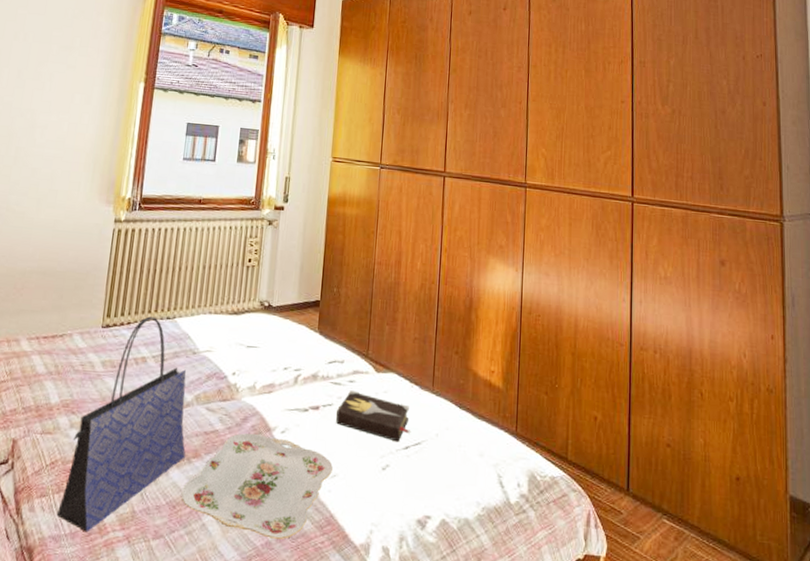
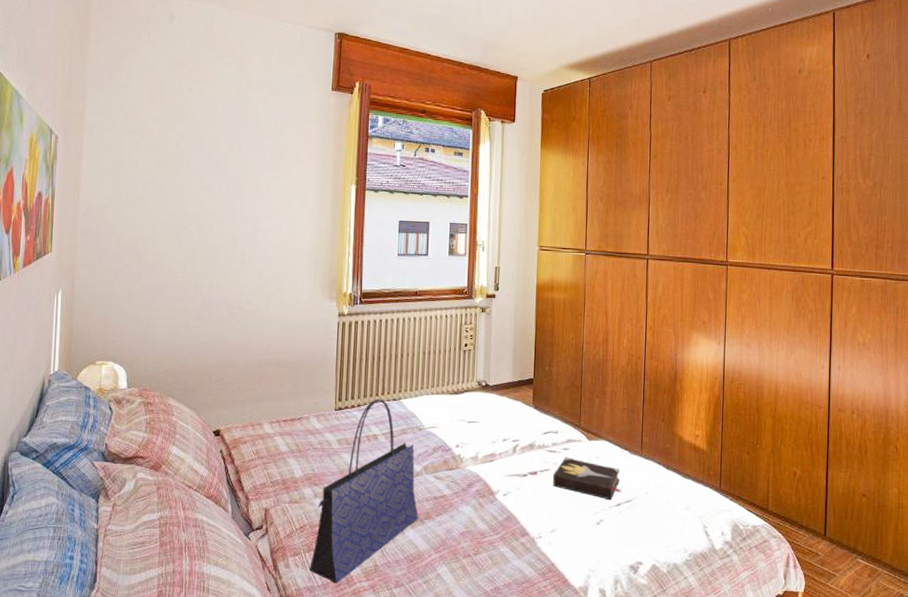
serving tray: present [181,433,333,539] -> none [417,496,552,585]

